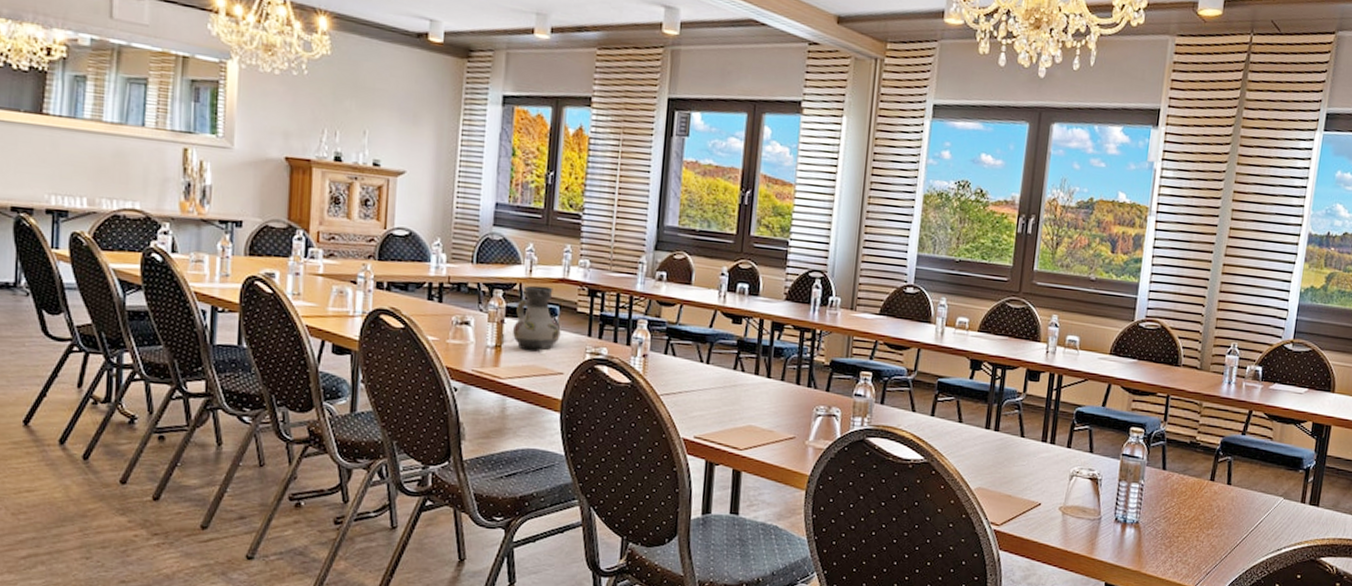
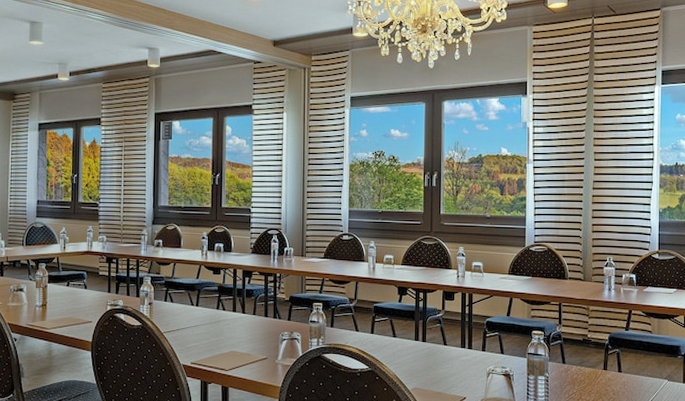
jug: present [512,285,561,352] -> none [53,258,88,307]

